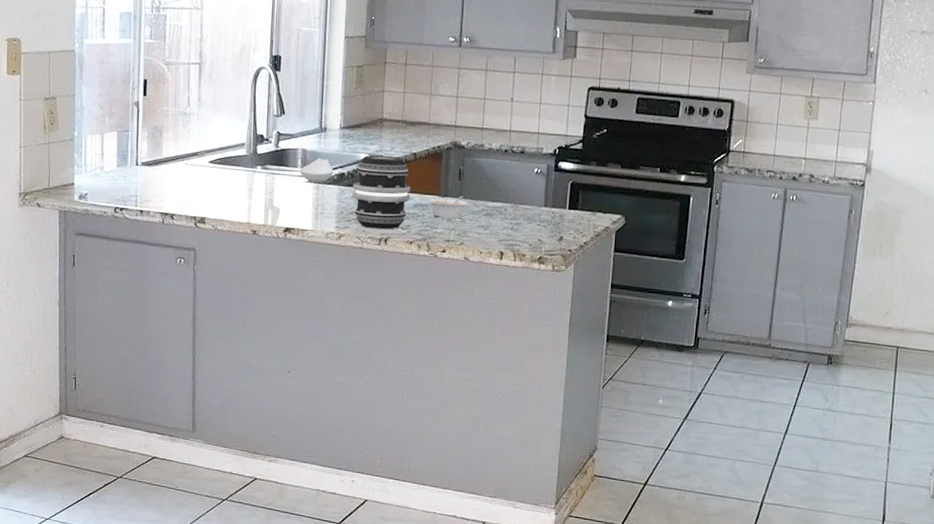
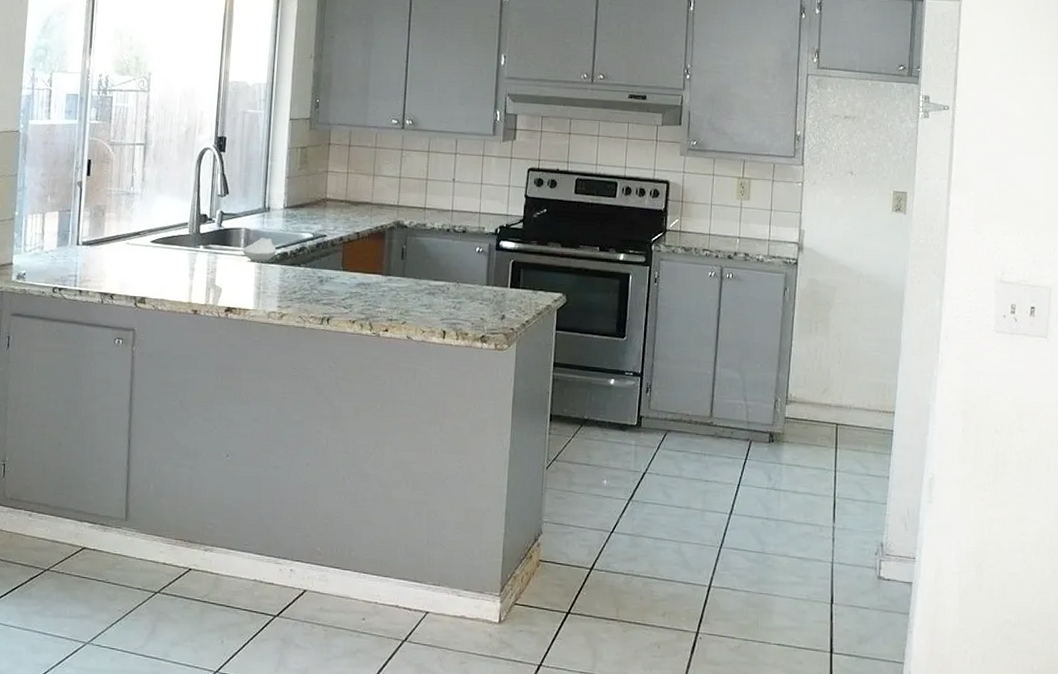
speaker: present [352,155,411,230] -> none [294,234,354,309]
legume: present [428,196,469,220] -> none [371,275,412,299]

